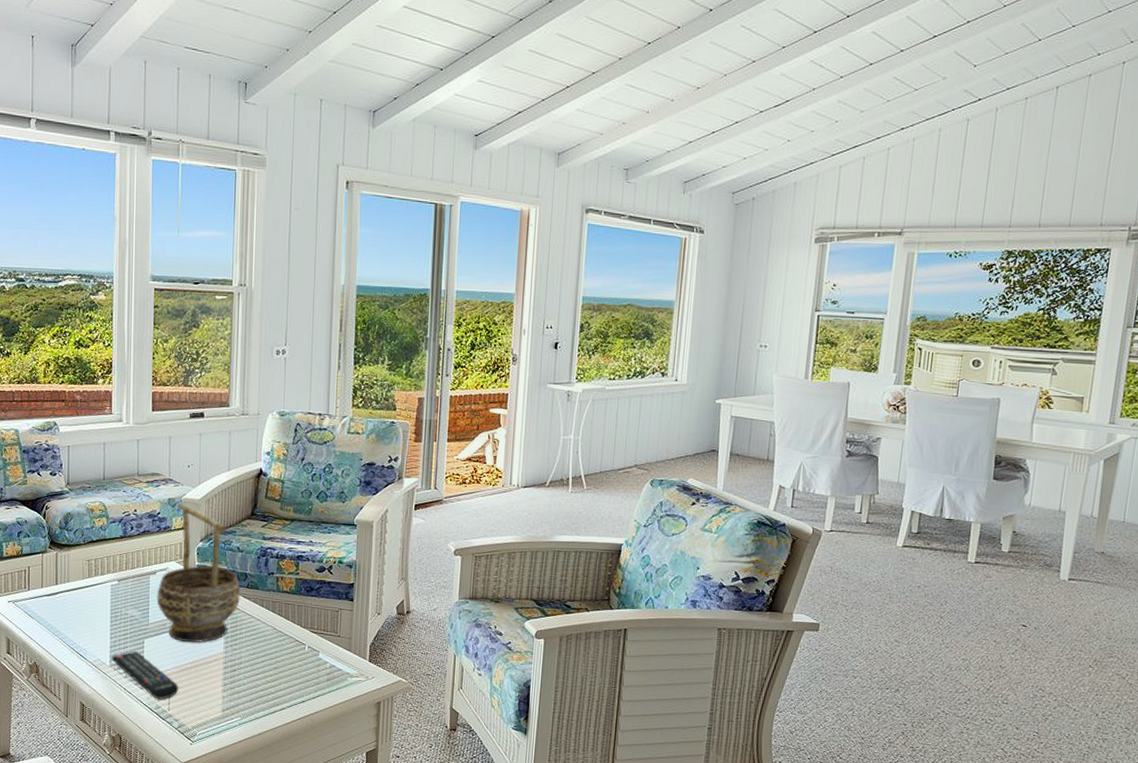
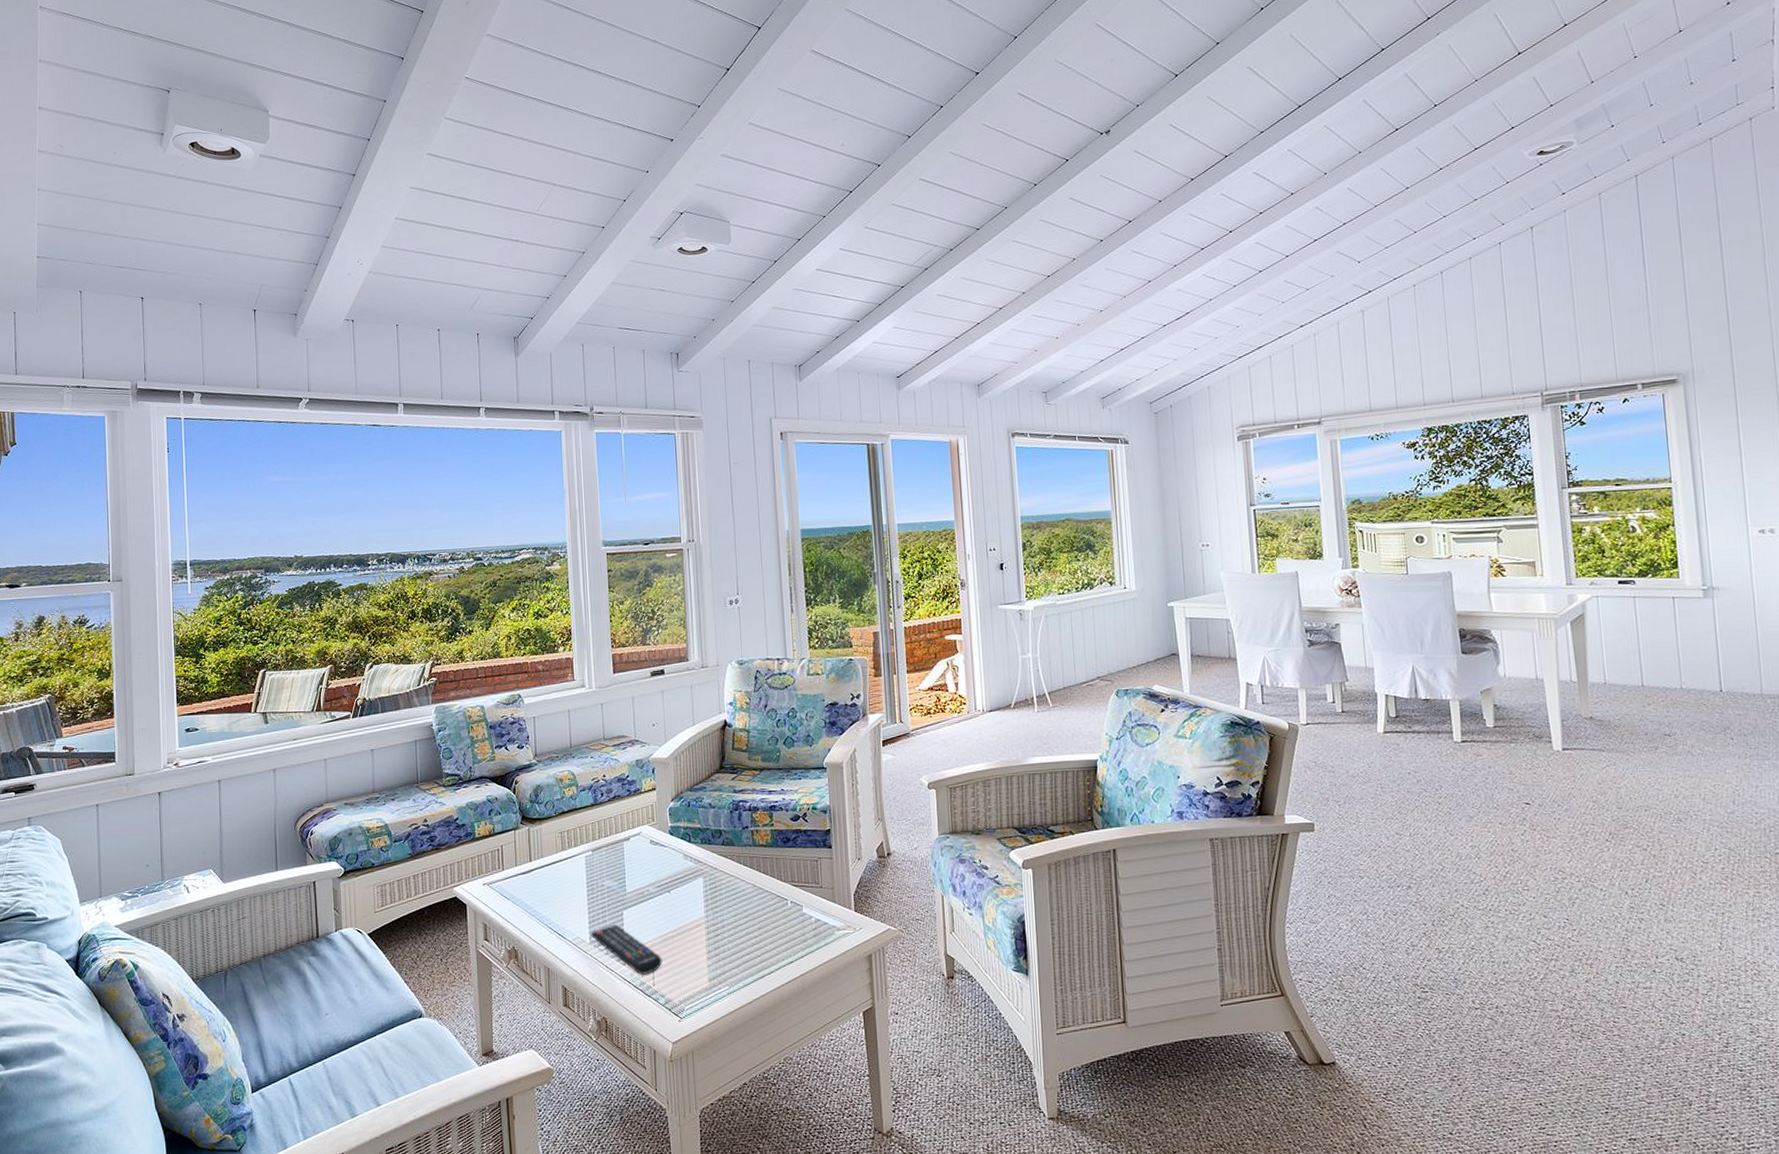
decorative bowl: present [156,502,241,643] -> none [632,763,717,910]

